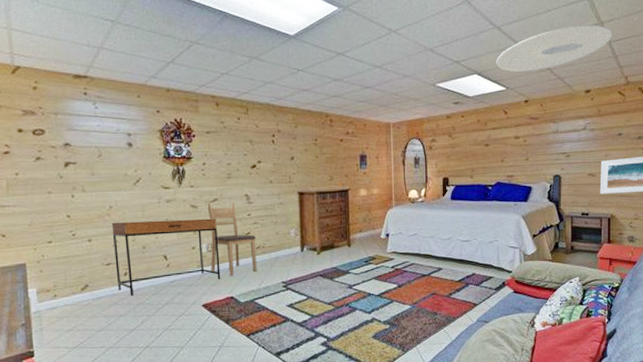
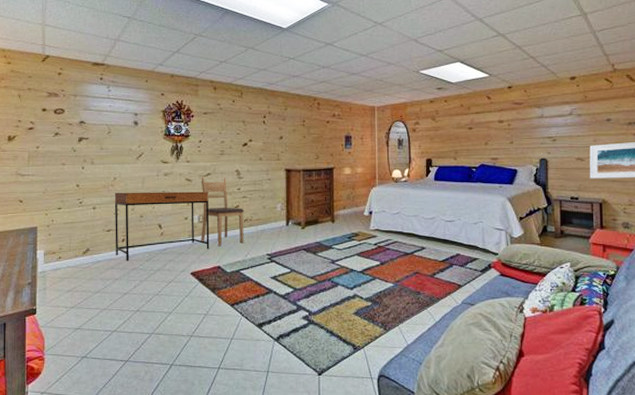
ceiling light: present [496,25,613,72] -> none [478,16,597,60]

